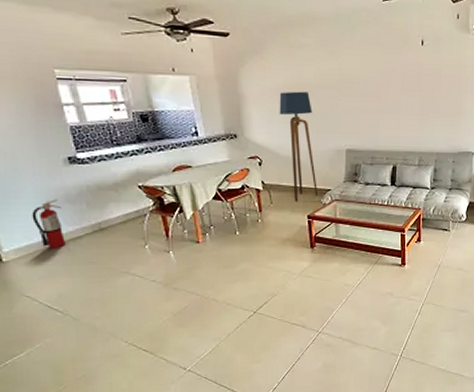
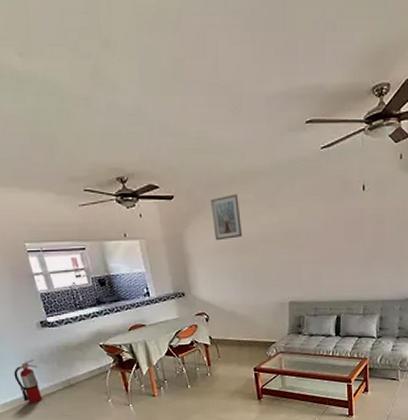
picture frame: none [269,37,301,83] -> present [210,194,243,241]
floor lamp: present [279,91,319,201] -> none [222,247,264,354]

